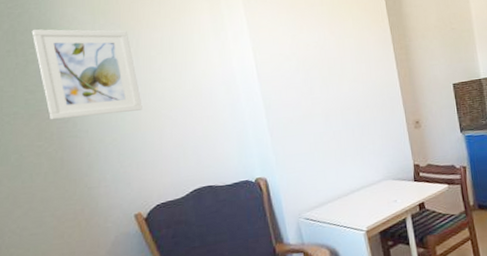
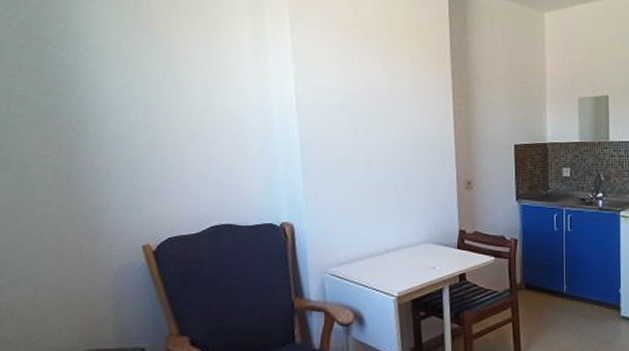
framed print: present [31,29,142,120] -> none [50,25,165,130]

